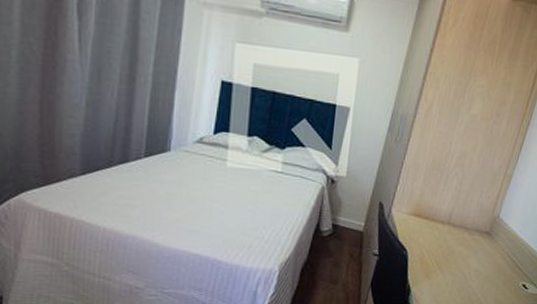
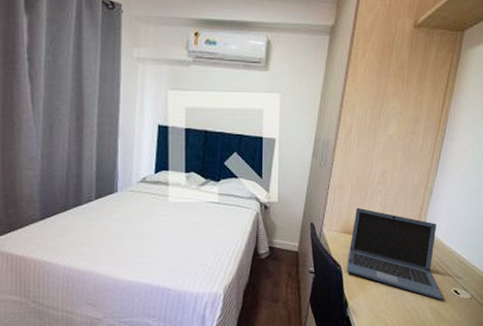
laptop: none [412,189,512,294] -> present [346,207,444,300]

